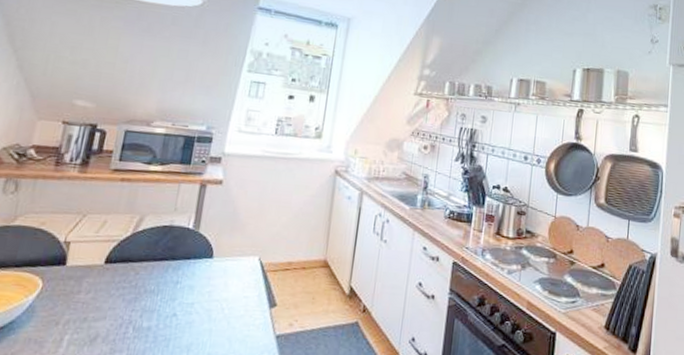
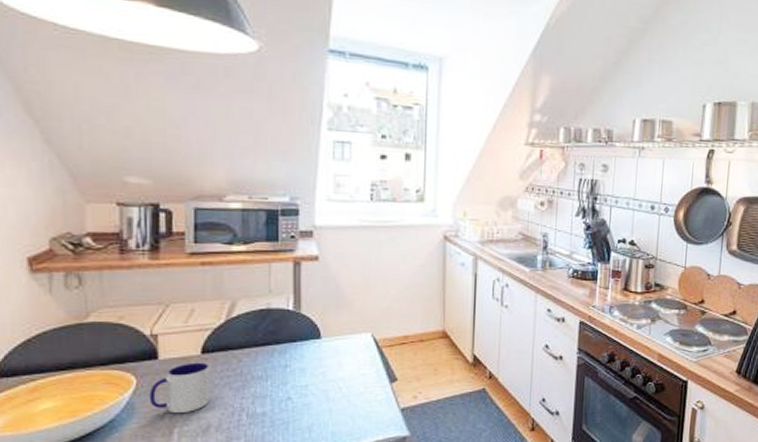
mug: none [49,271,110,321] -> present [149,362,210,414]

